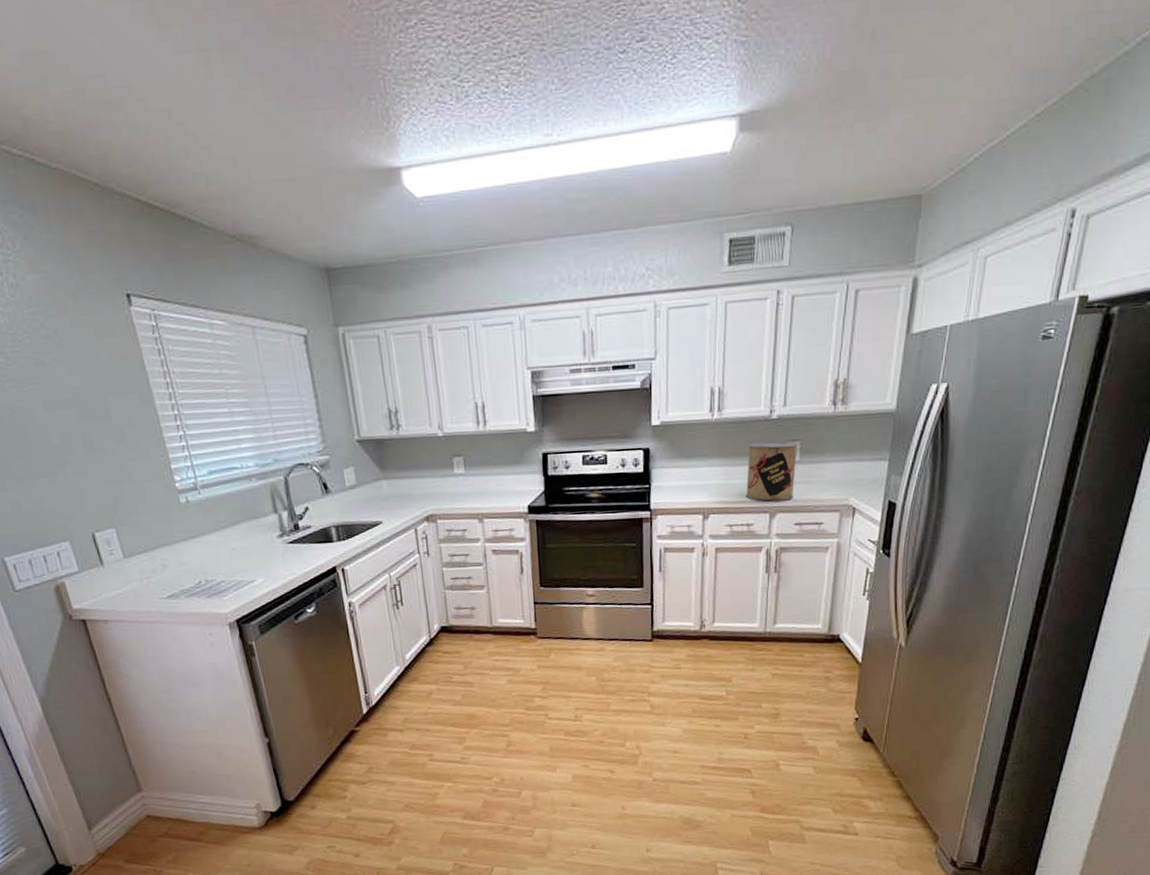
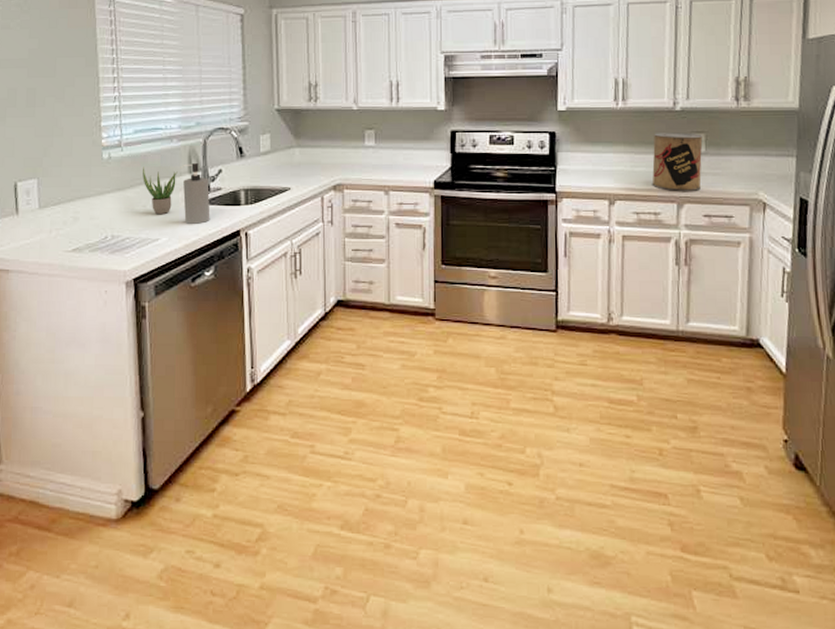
potted plant: none [225,509,263,557] -> present [143,166,178,215]
soap dispenser: none [264,501,304,564] -> present [180,162,210,224]

